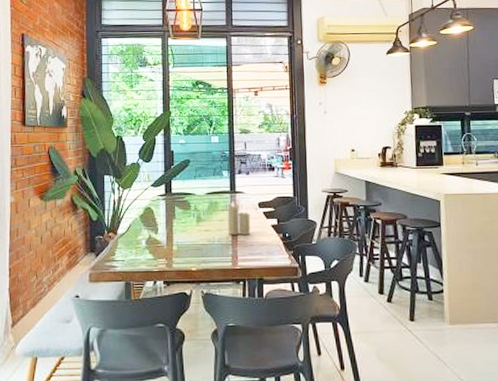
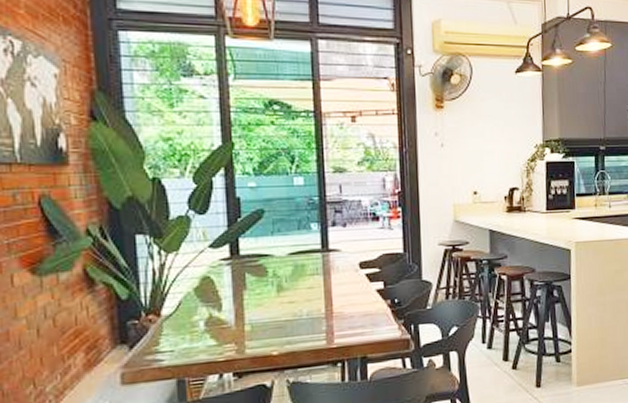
candle: present [227,201,251,236] -> none [318,262,350,305]

